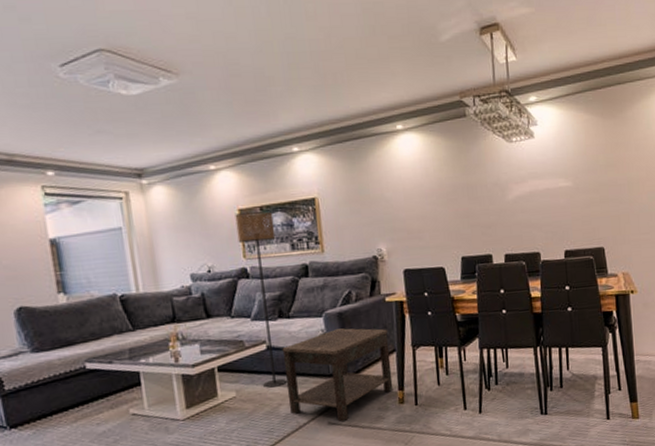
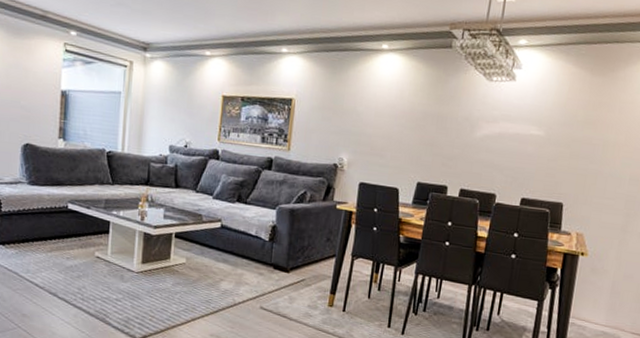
floor lamp: present [235,211,287,388] -> none [210,99,252,264]
side table: present [282,328,393,422] -> none [230,223,332,310]

